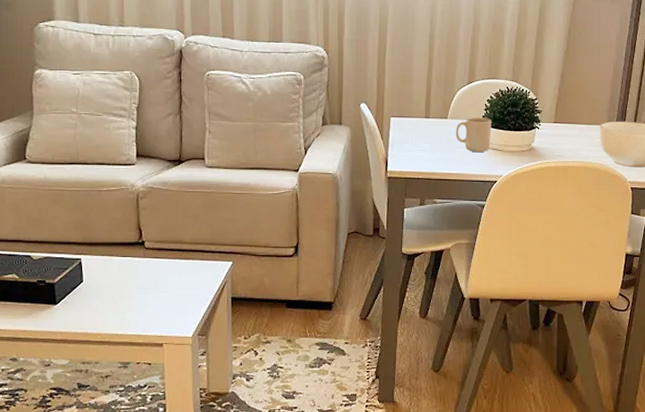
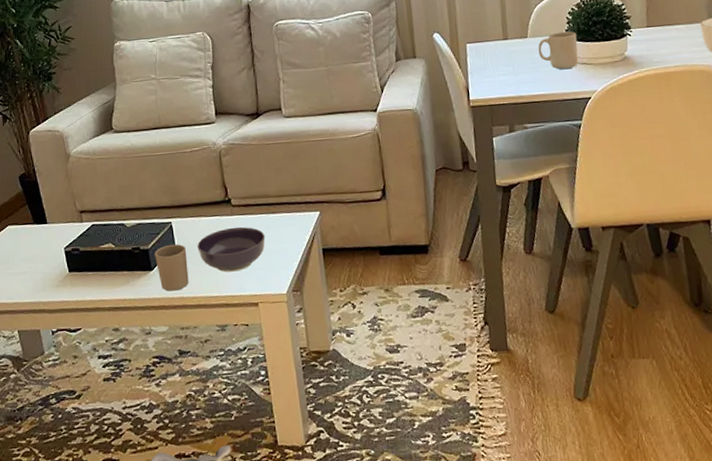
mug: none [61,280,95,326] -> present [154,244,189,291]
bowl: none [106,269,176,312] -> present [197,226,266,272]

